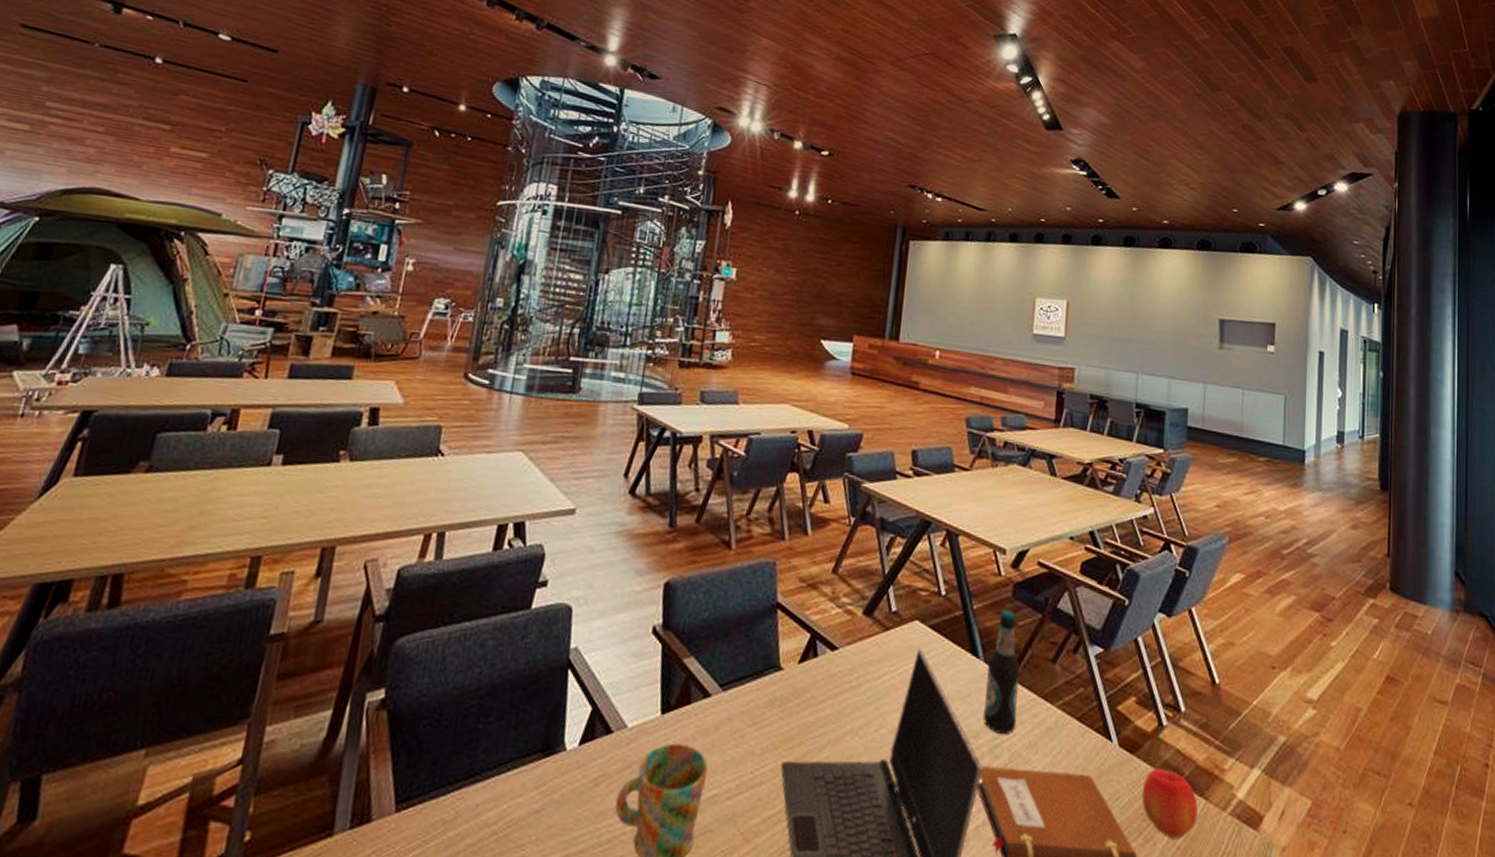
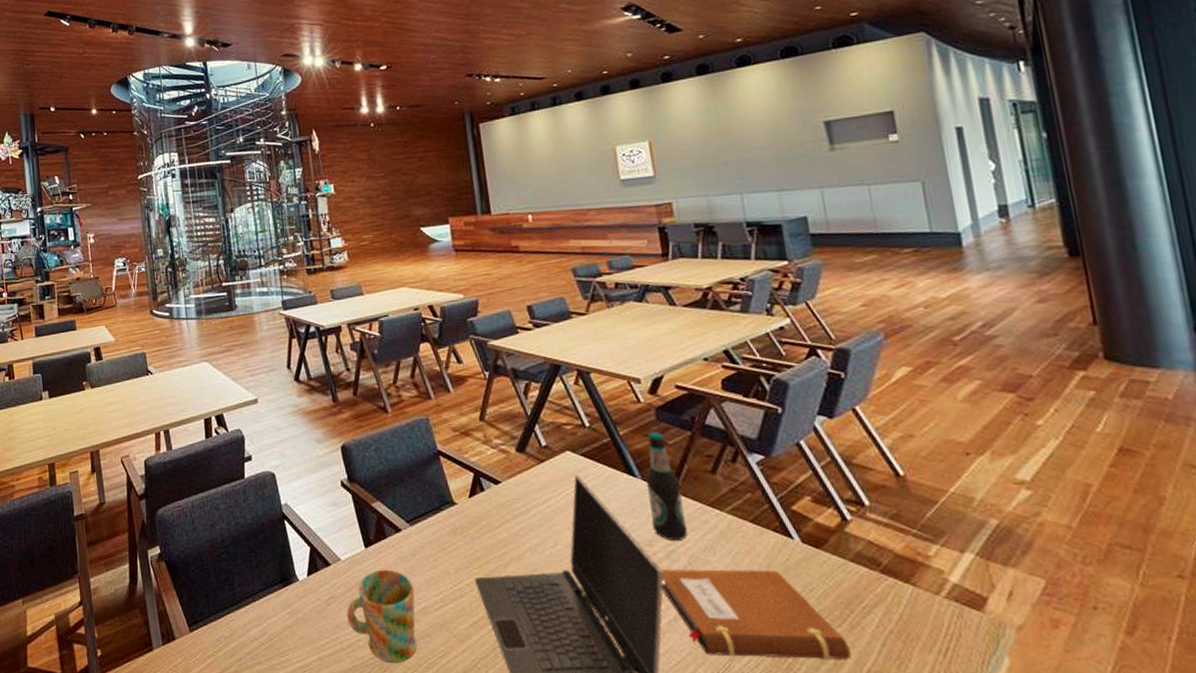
apple: present [1141,768,1198,840] -> none [836,559,907,624]

